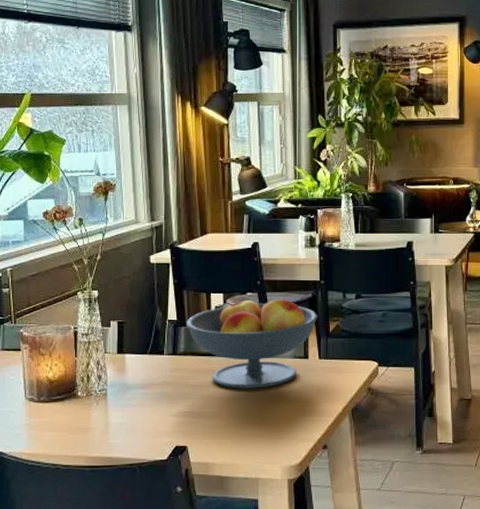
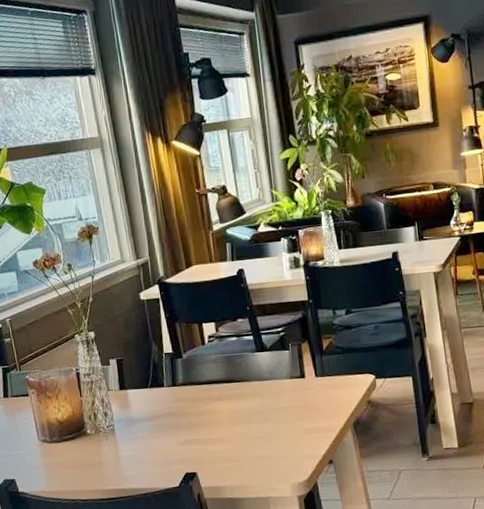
fruit bowl: present [186,298,317,389] -> none [181,321,310,414]

